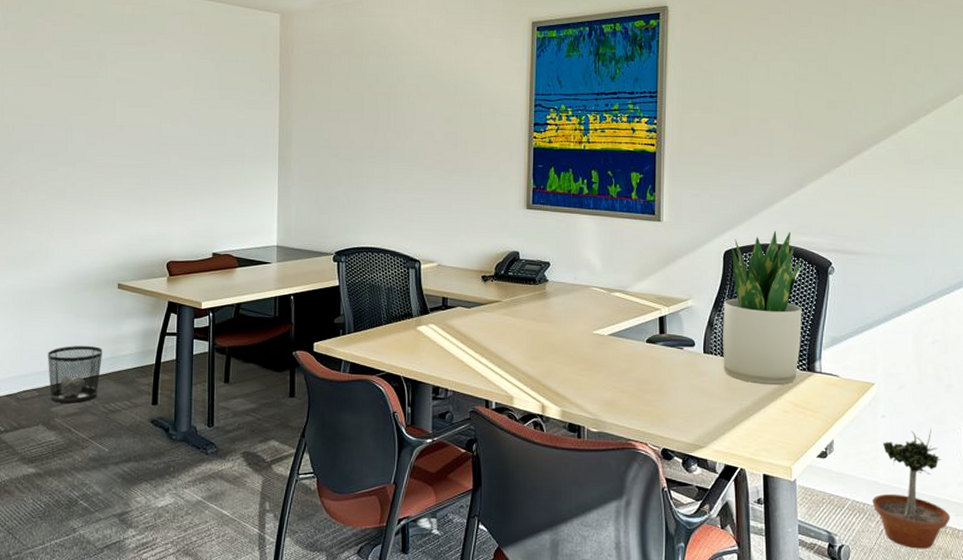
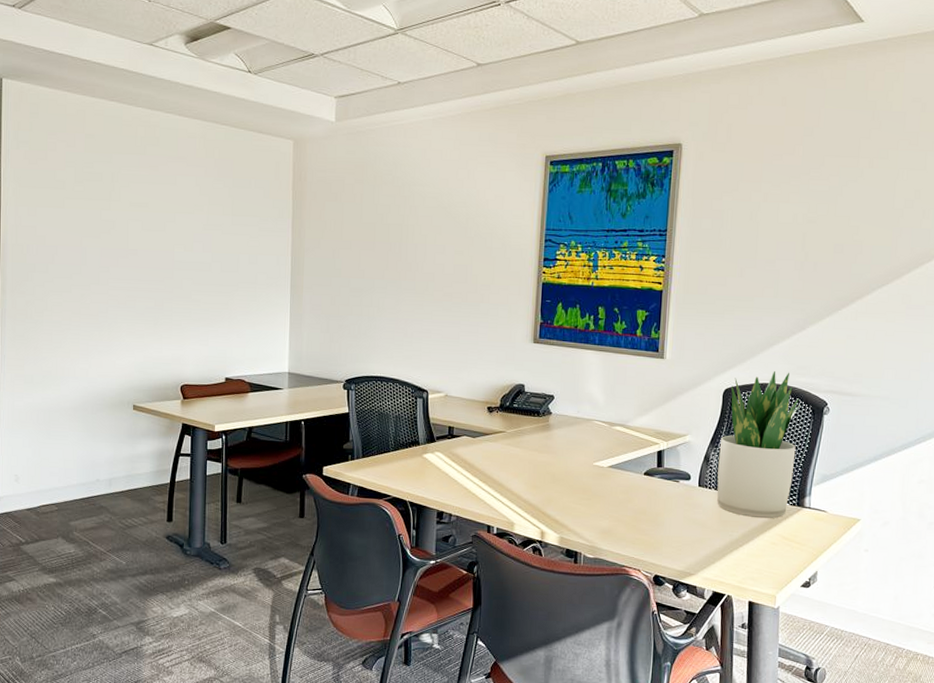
waste bin: present [47,346,104,403] -> none [65,463,120,518]
potted tree: present [872,428,950,549] -> none [850,562,923,674]

